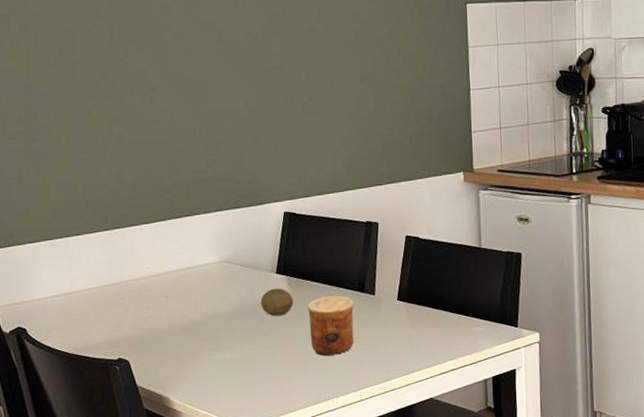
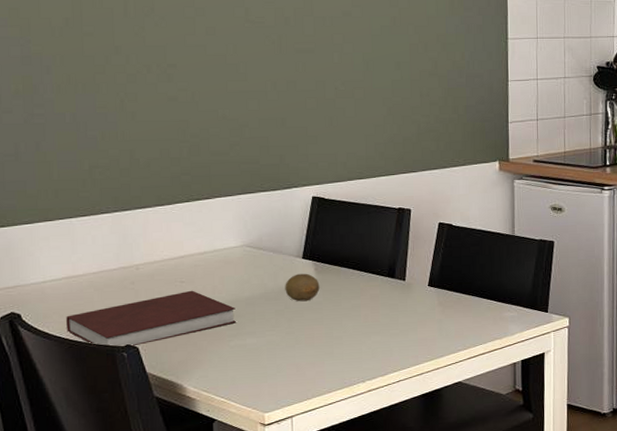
notebook: none [65,305,217,360] -> present [66,290,236,347]
cup: present [307,295,354,356] -> none [334,281,384,341]

